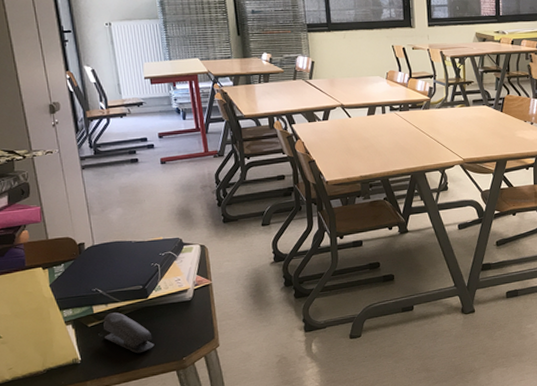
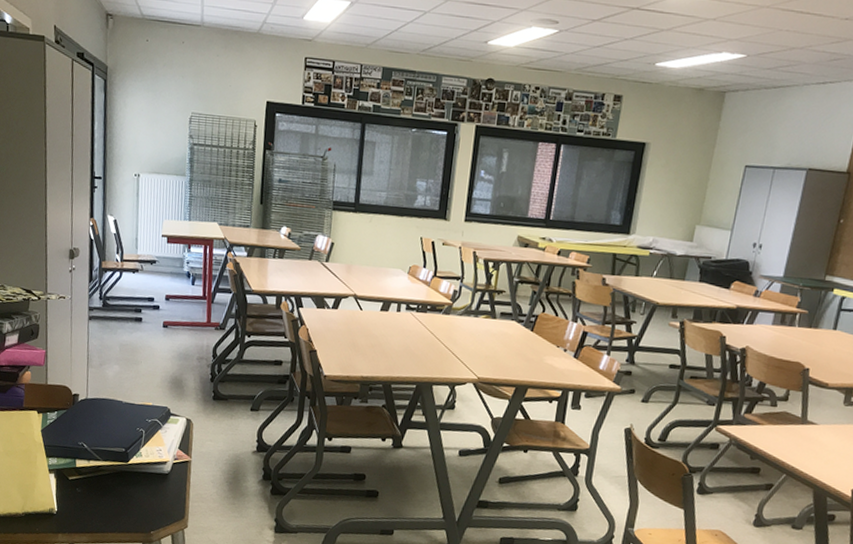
stapler: present [102,312,155,354] -> none [82,470,126,517]

